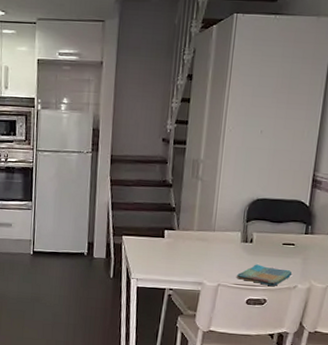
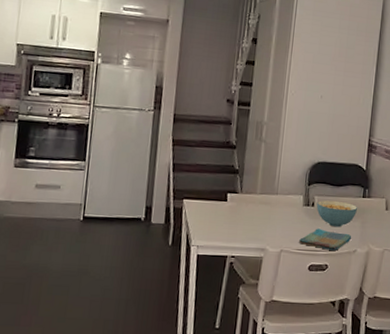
cereal bowl: none [255,236,300,264] -> present [317,200,358,228]

